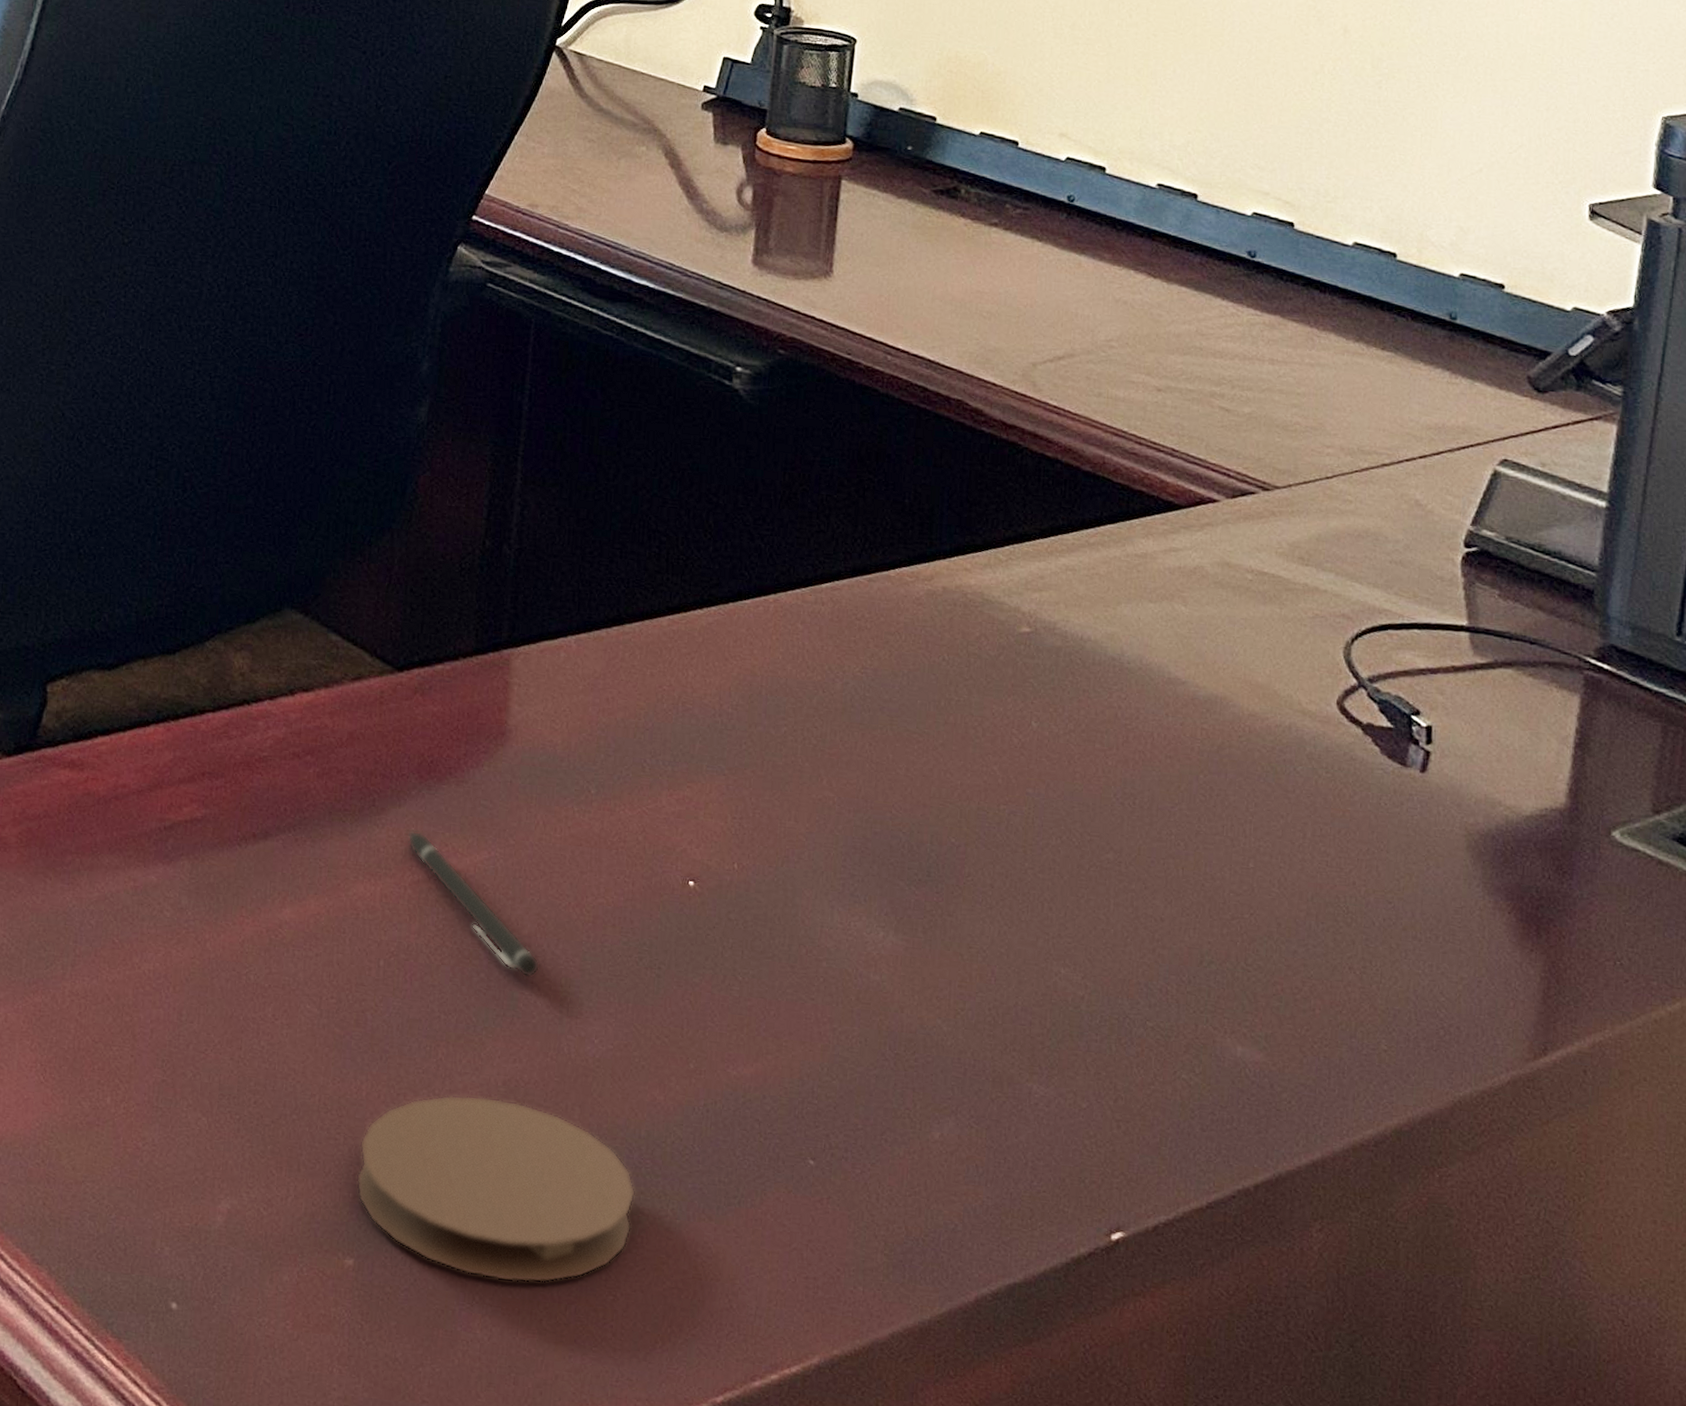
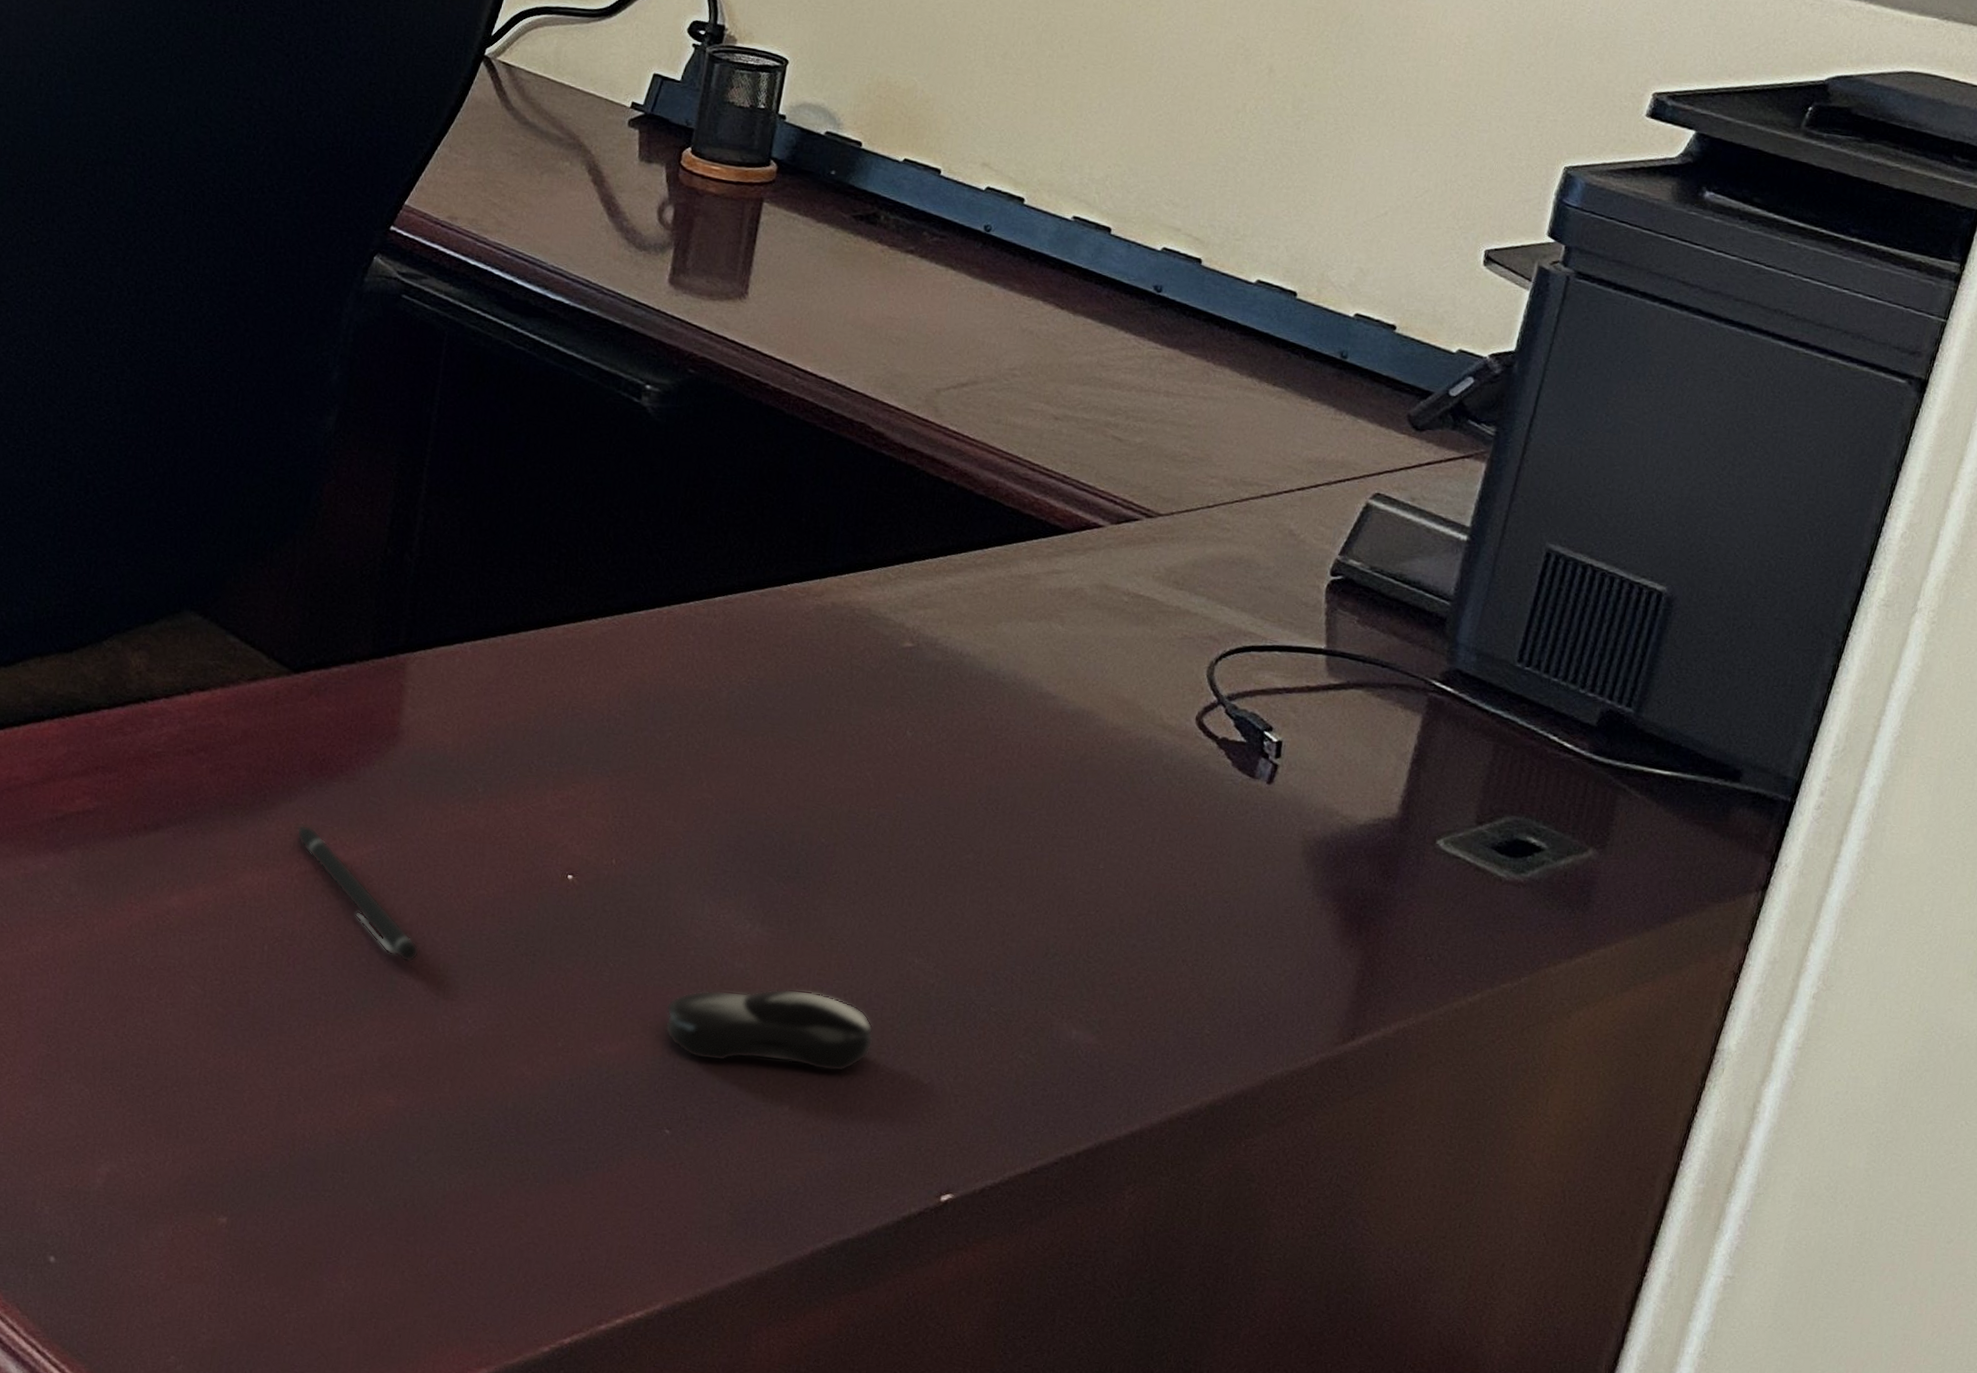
coaster: present [356,1094,636,1283] -> none [232,1069,500,1239]
computer mouse: none [800,1003,1024,1095] -> present [664,989,874,1072]

